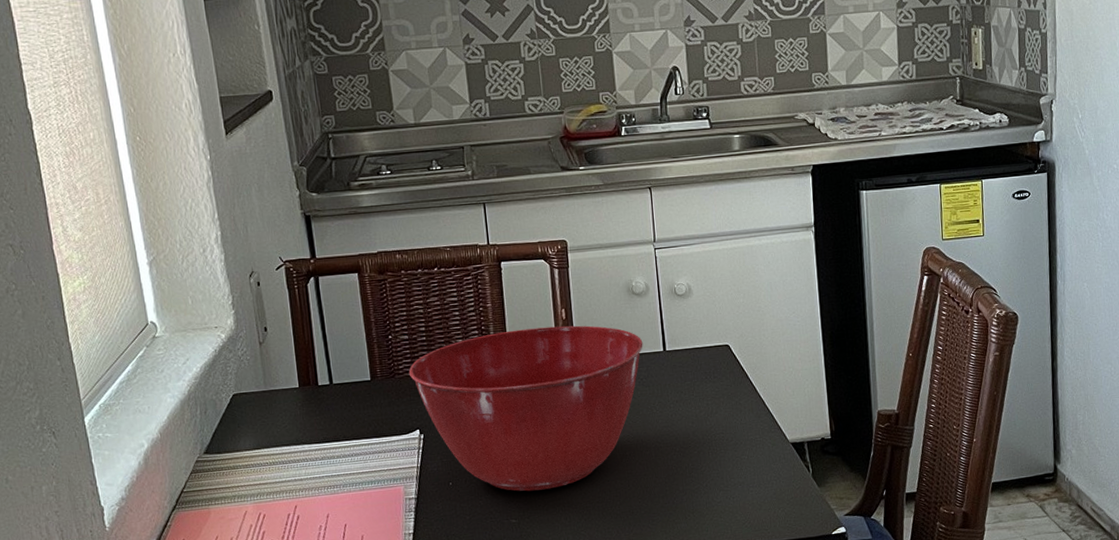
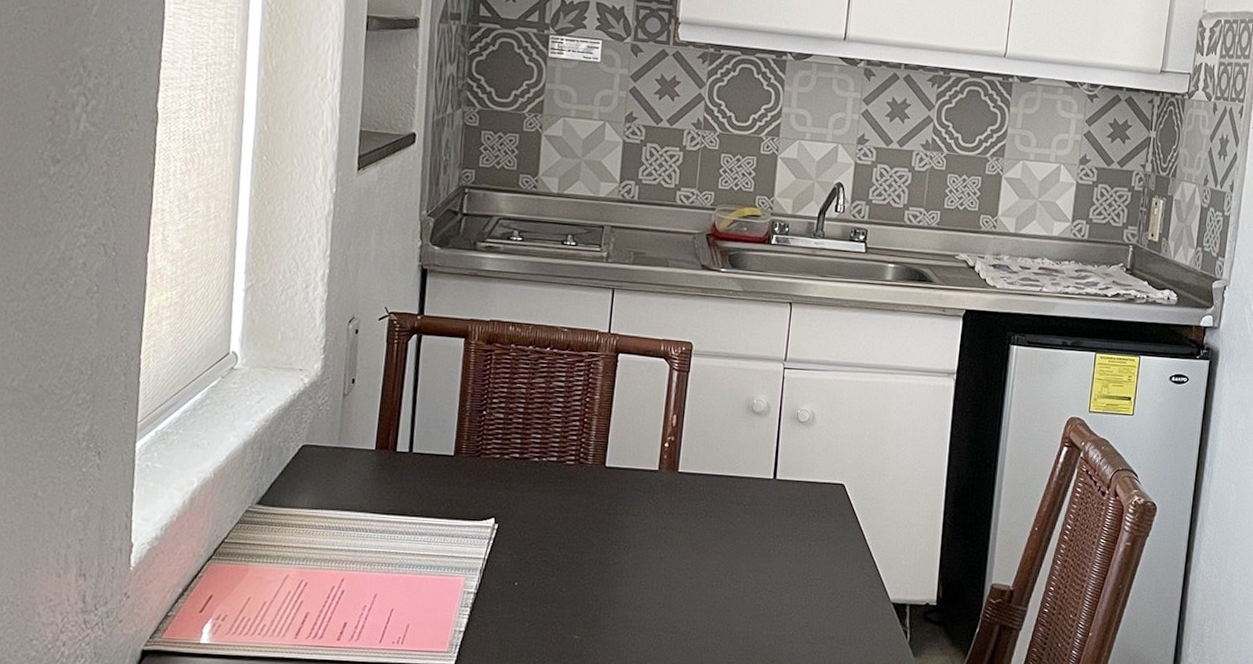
mixing bowl: present [408,325,643,492] -> none [496,428,753,609]

